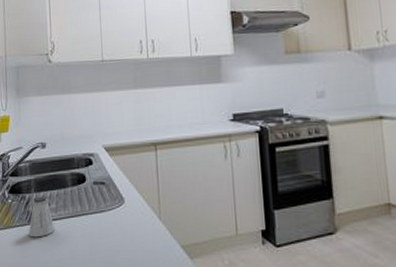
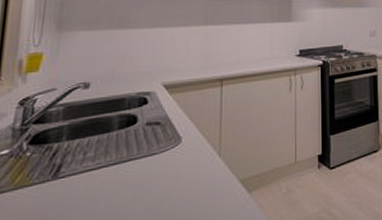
saltshaker: present [28,196,54,238] -> none [50,143,89,196]

